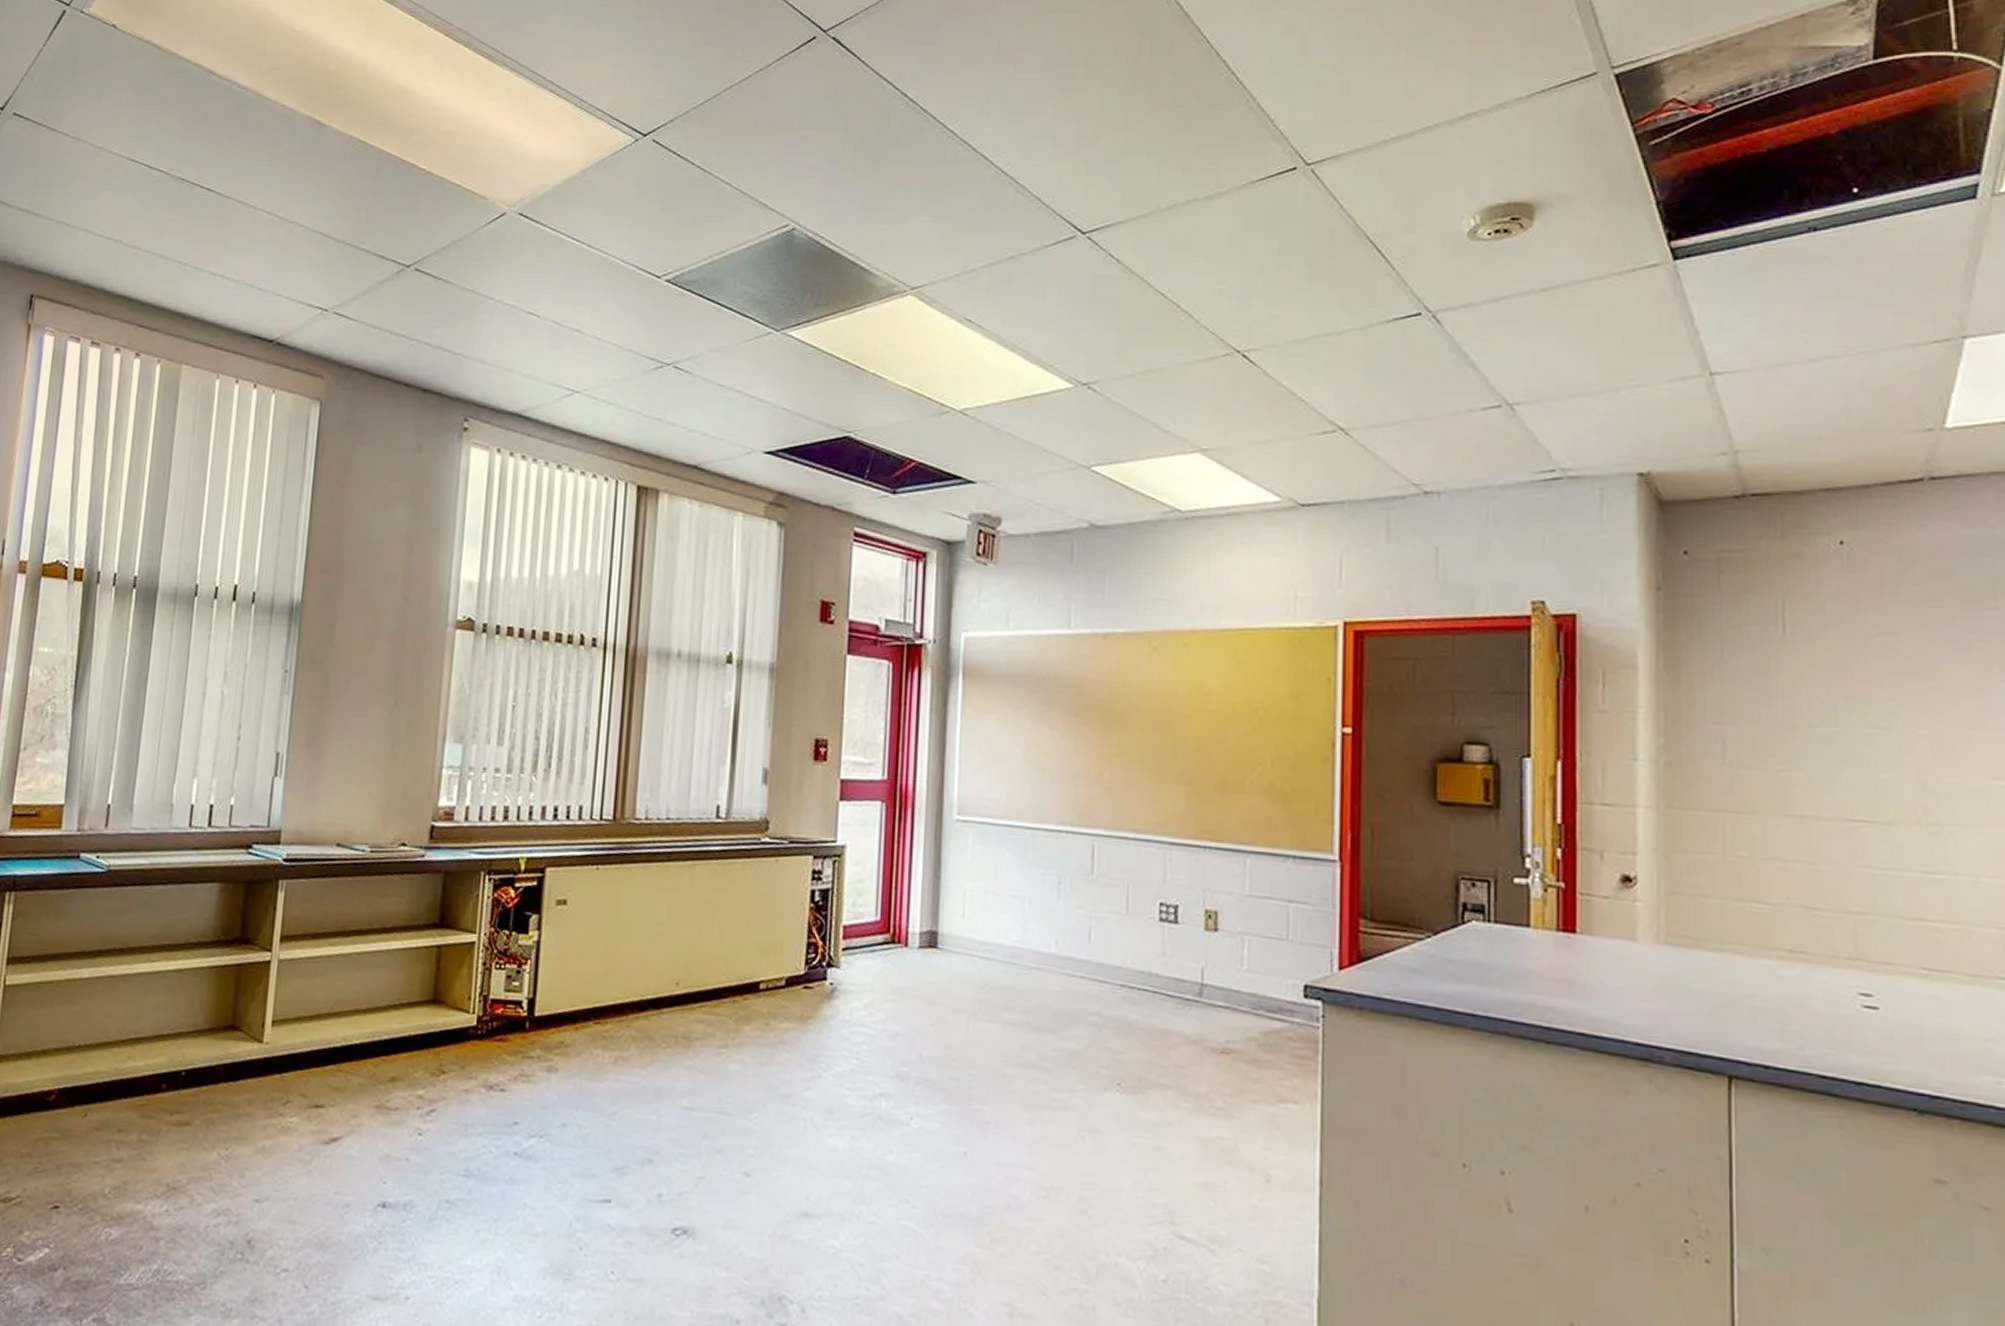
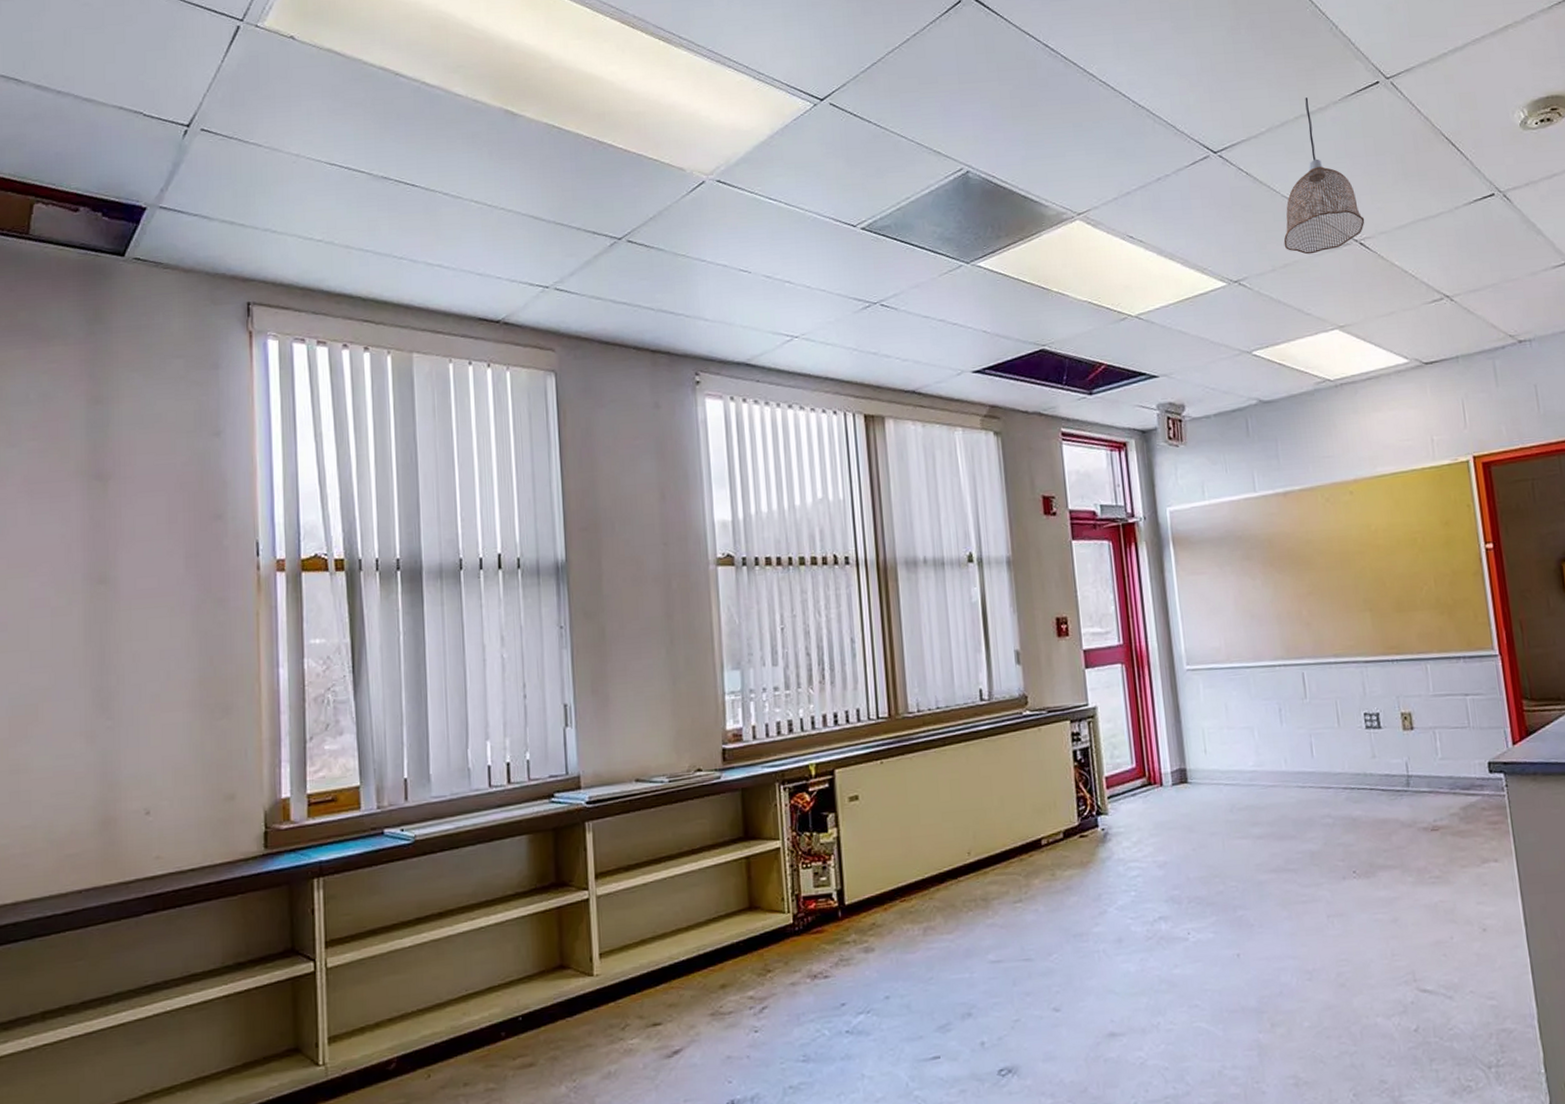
pendant lamp: none [1149,179,1253,362] -> present [1283,97,1365,255]

